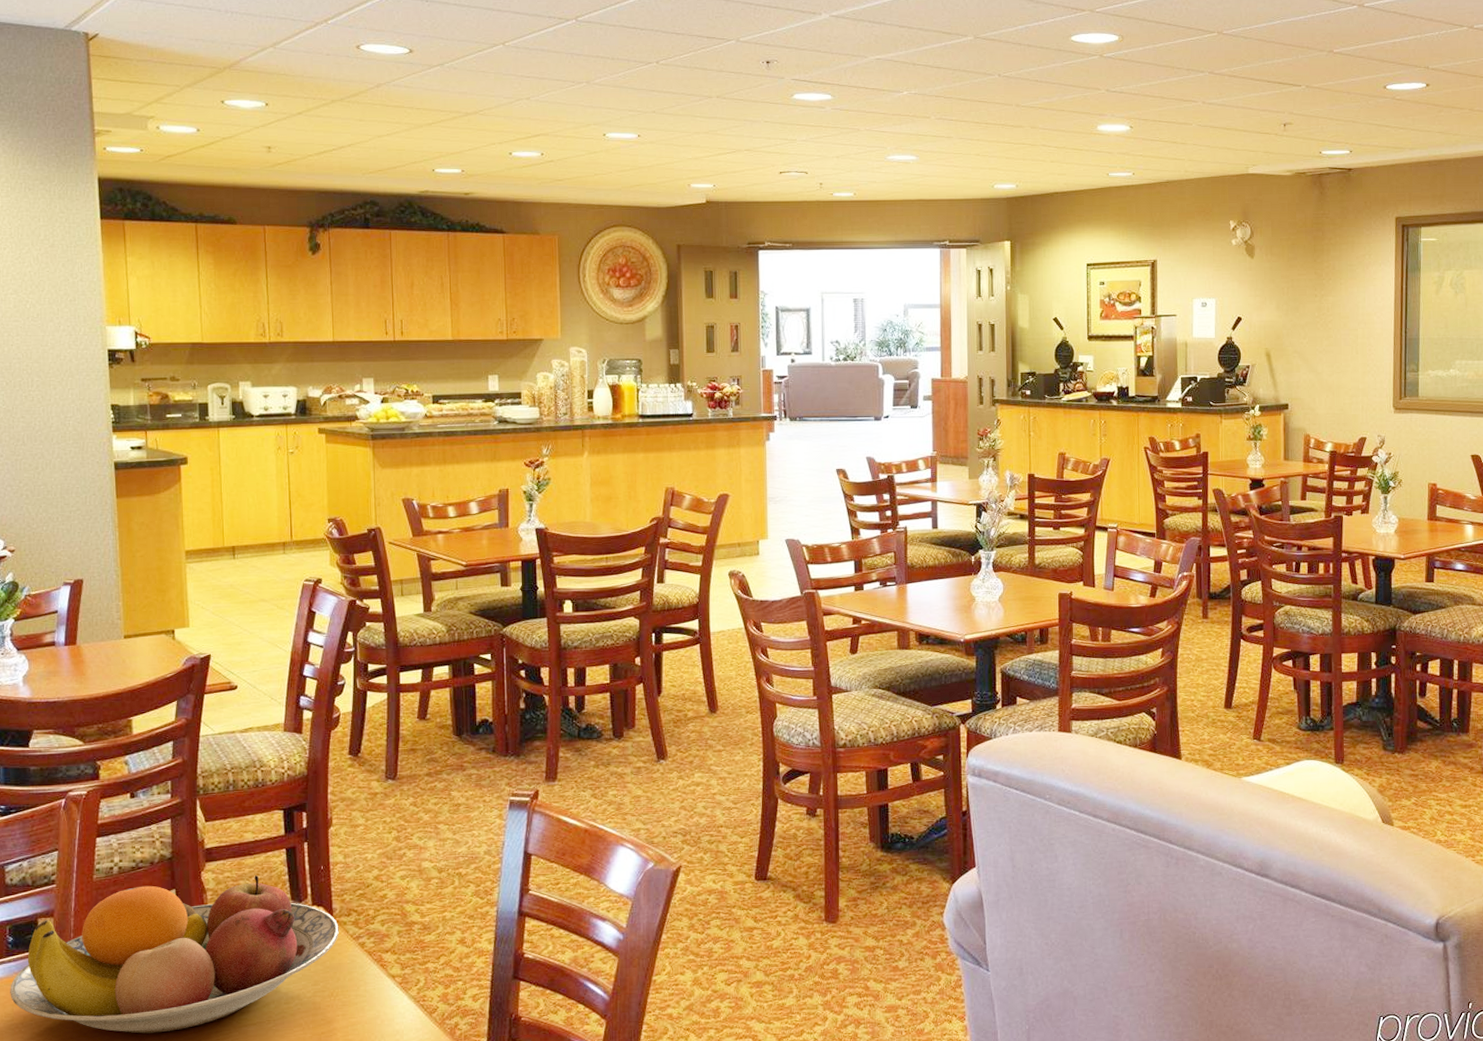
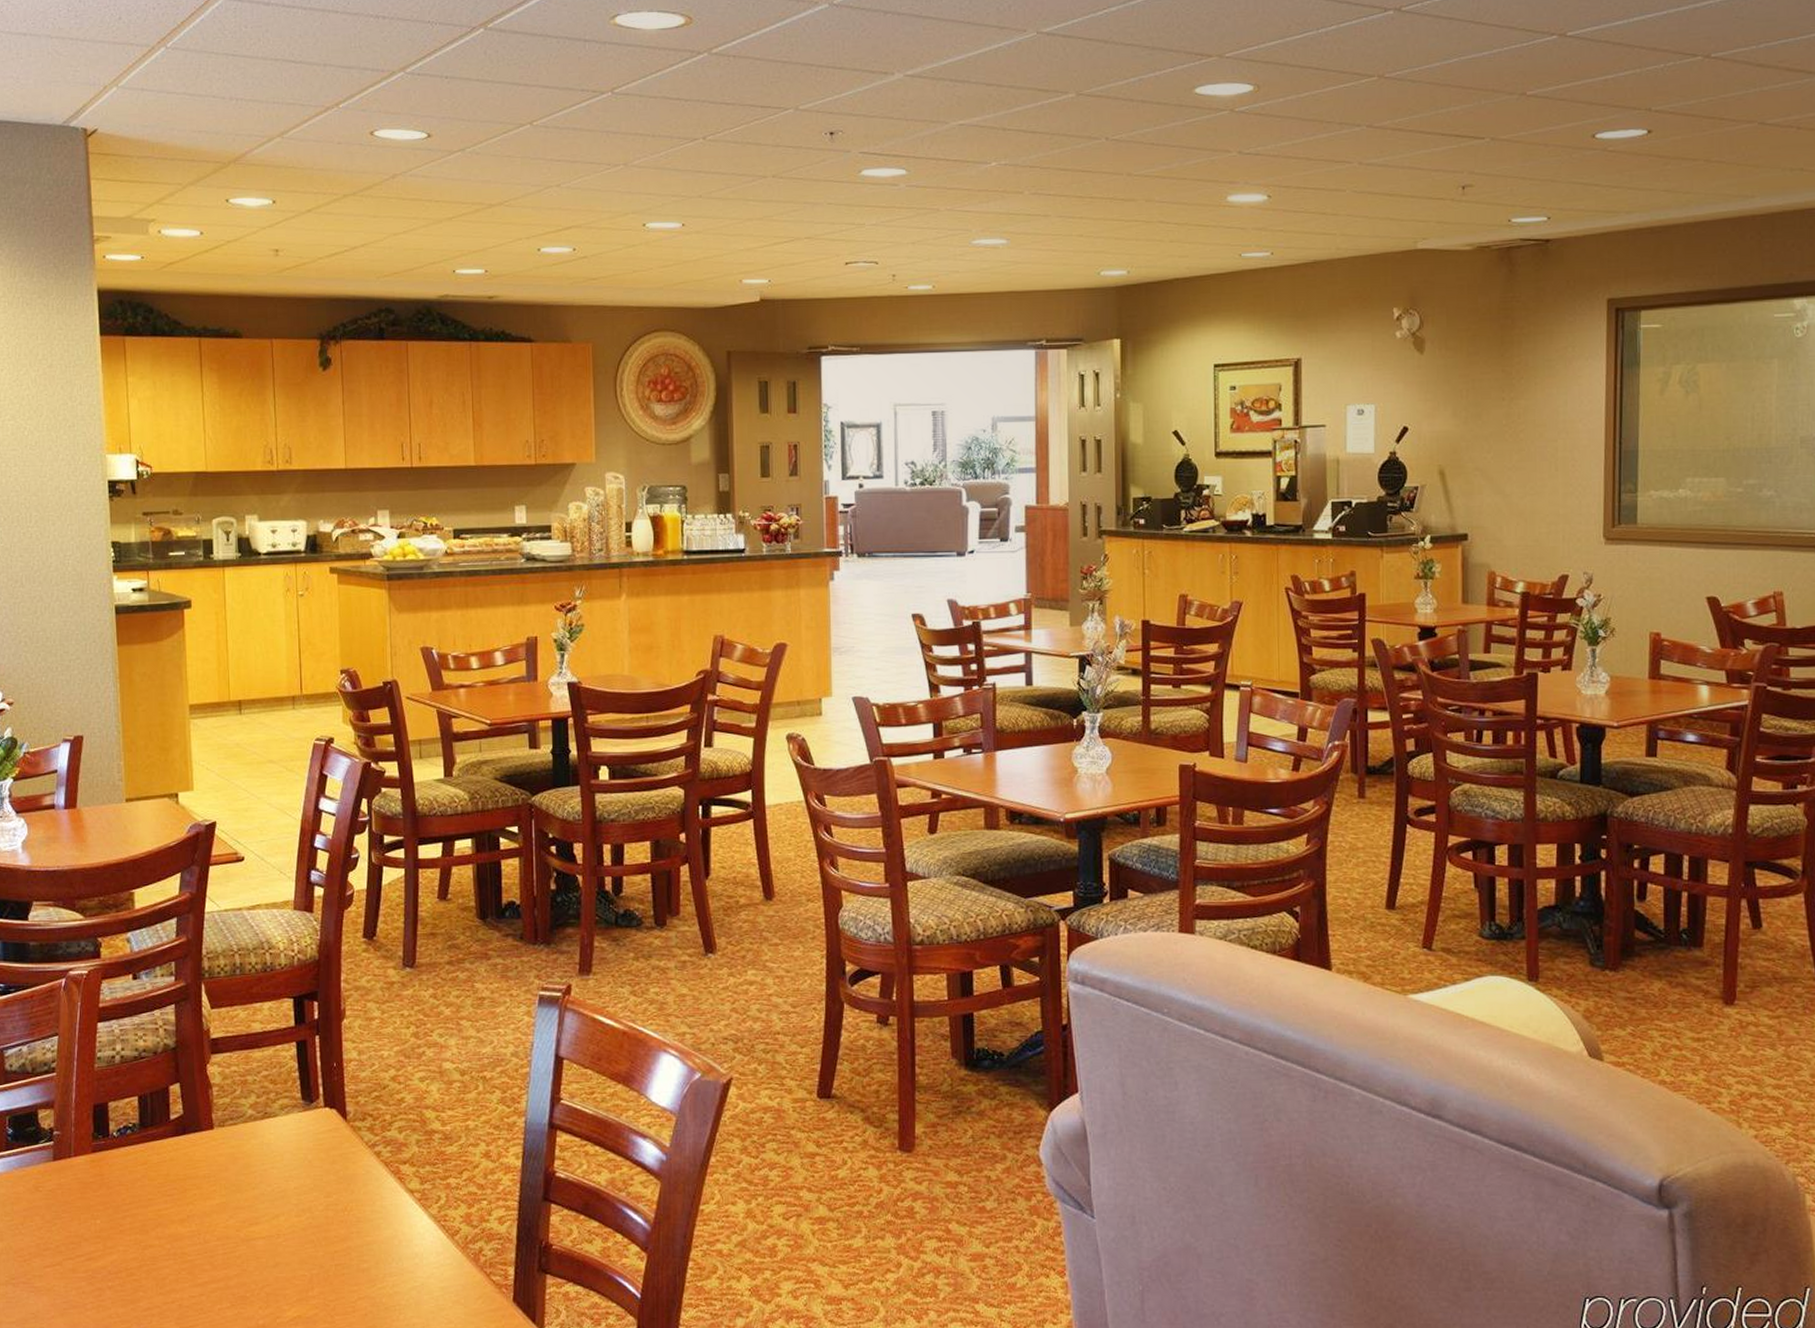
fruit bowl: present [10,875,339,1034] -> none [10,1071,353,1242]

